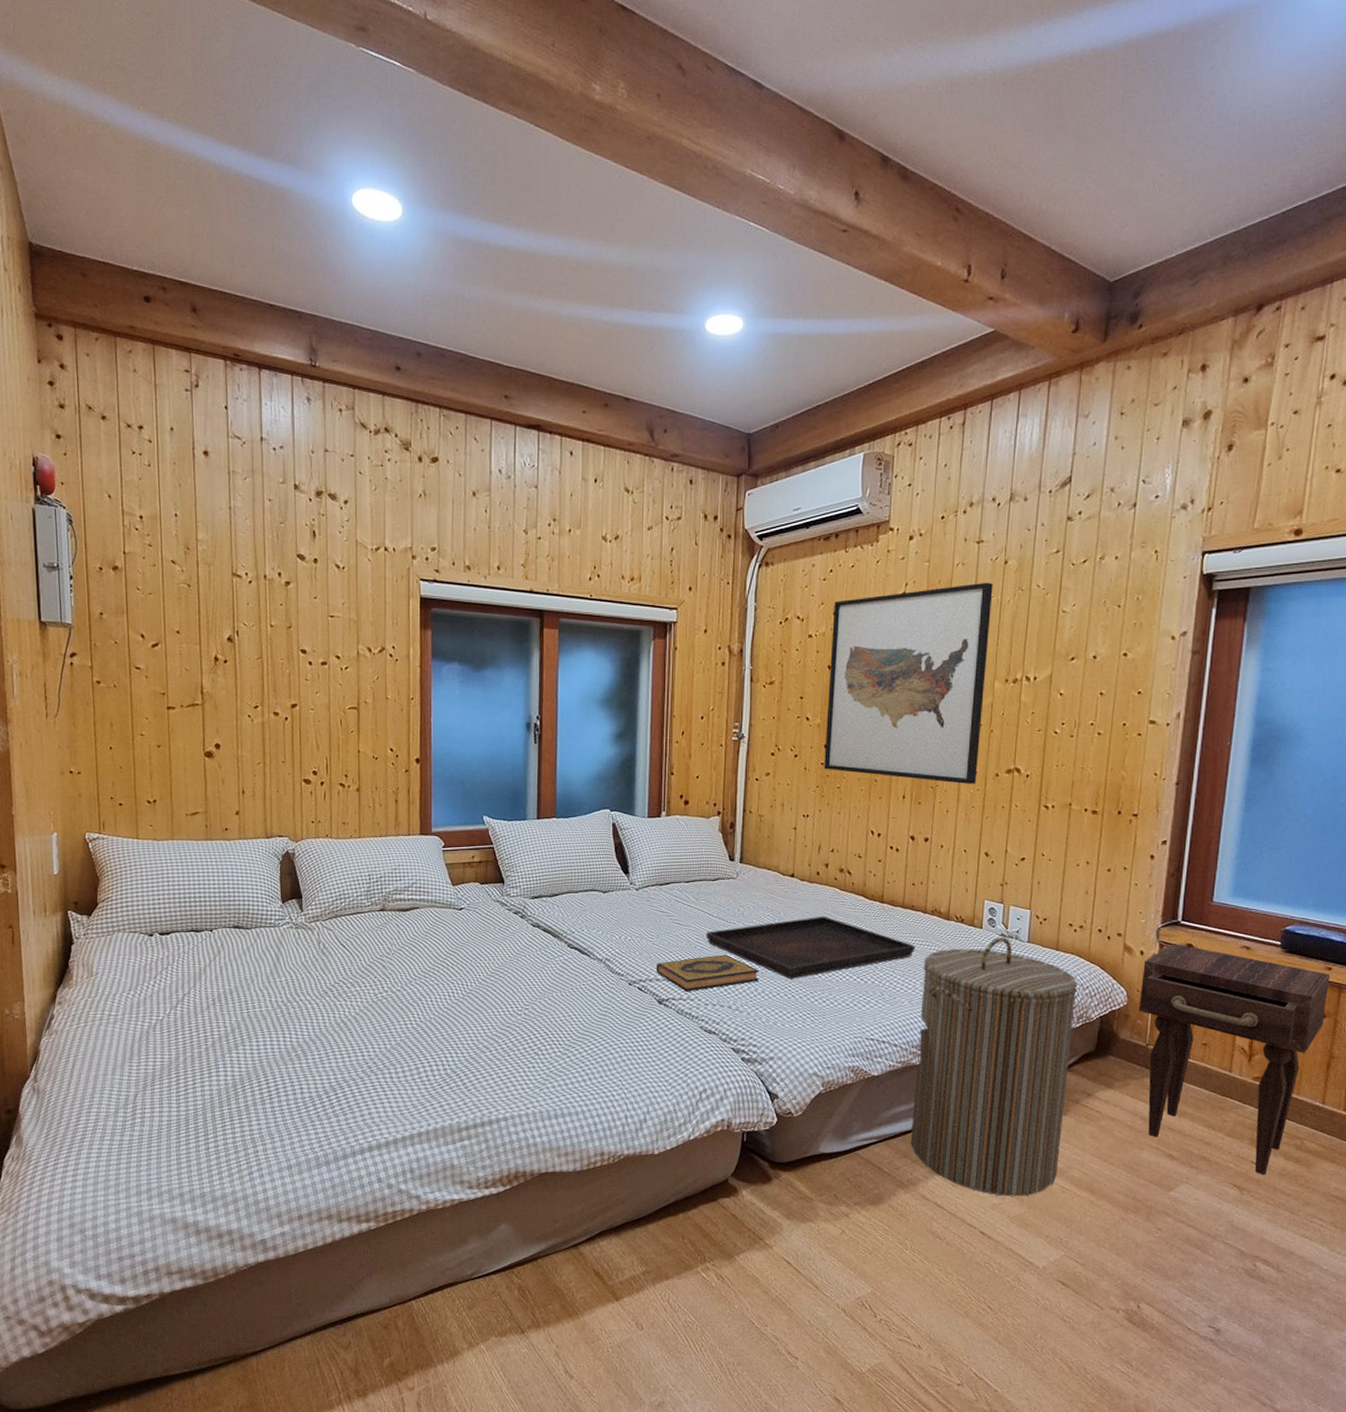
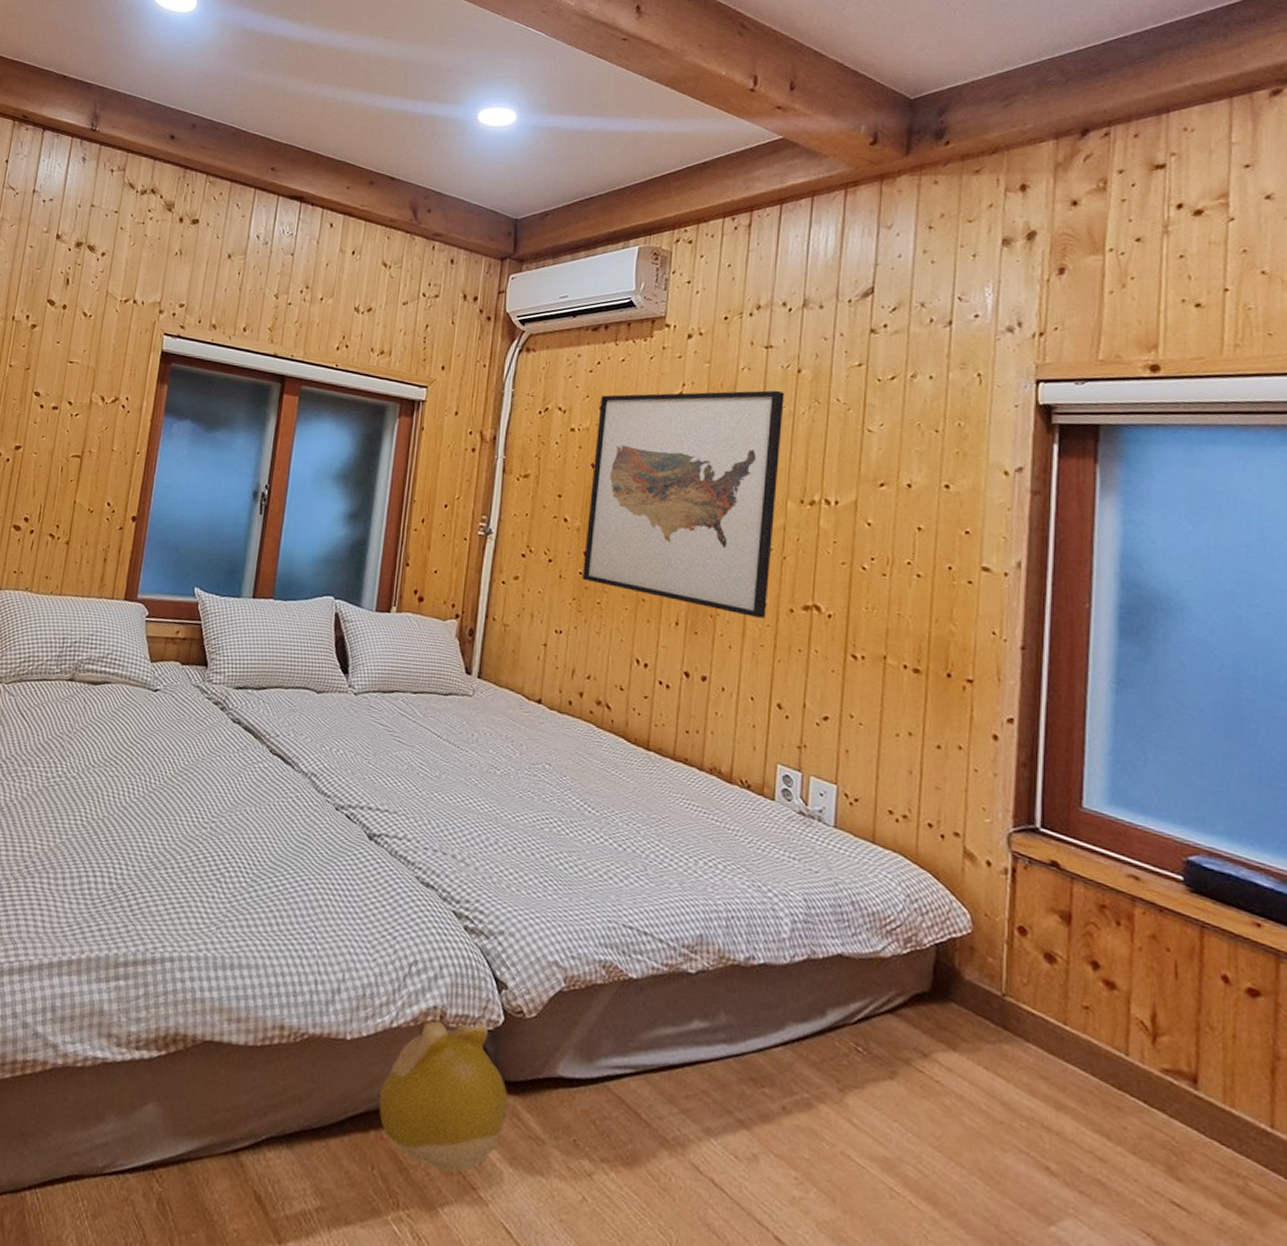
hardback book: present [656,954,759,992] -> none [369,786,492,829]
plush toy: none [684,1126,783,1230] -> present [378,1018,508,1172]
serving tray: present [706,916,915,979] -> none [431,756,688,832]
laundry hamper: present [910,937,1079,1197] -> none [678,815,904,1193]
nightstand: present [1138,944,1331,1175] -> none [988,857,1261,1226]

